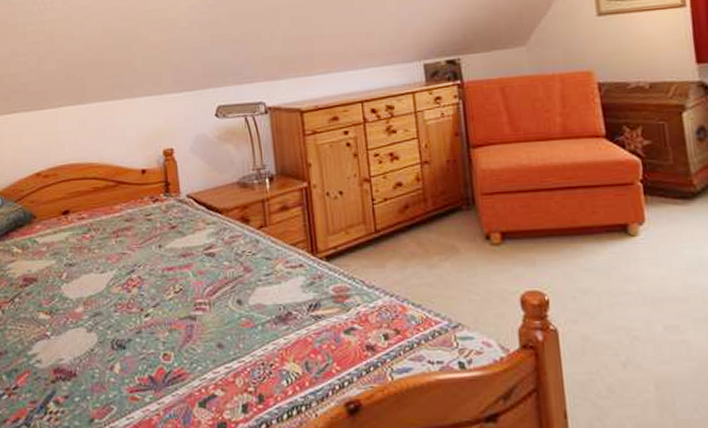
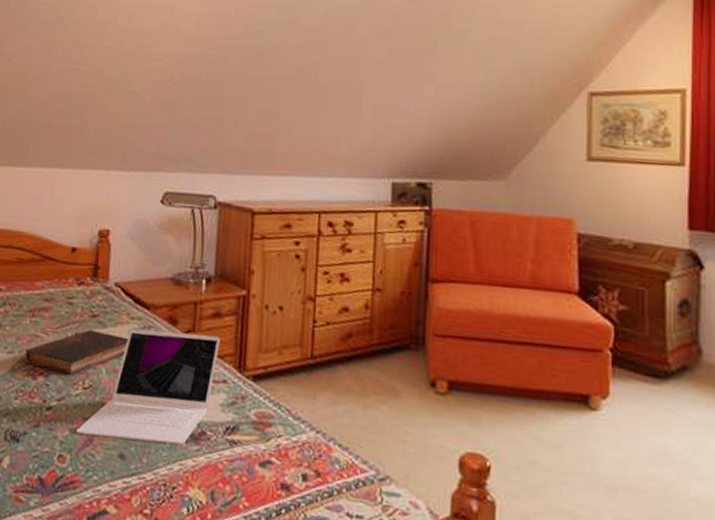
book: none [117,240,208,283] -> present [24,329,129,375]
laptop: none [175,226,292,333] -> present [76,328,221,445]

